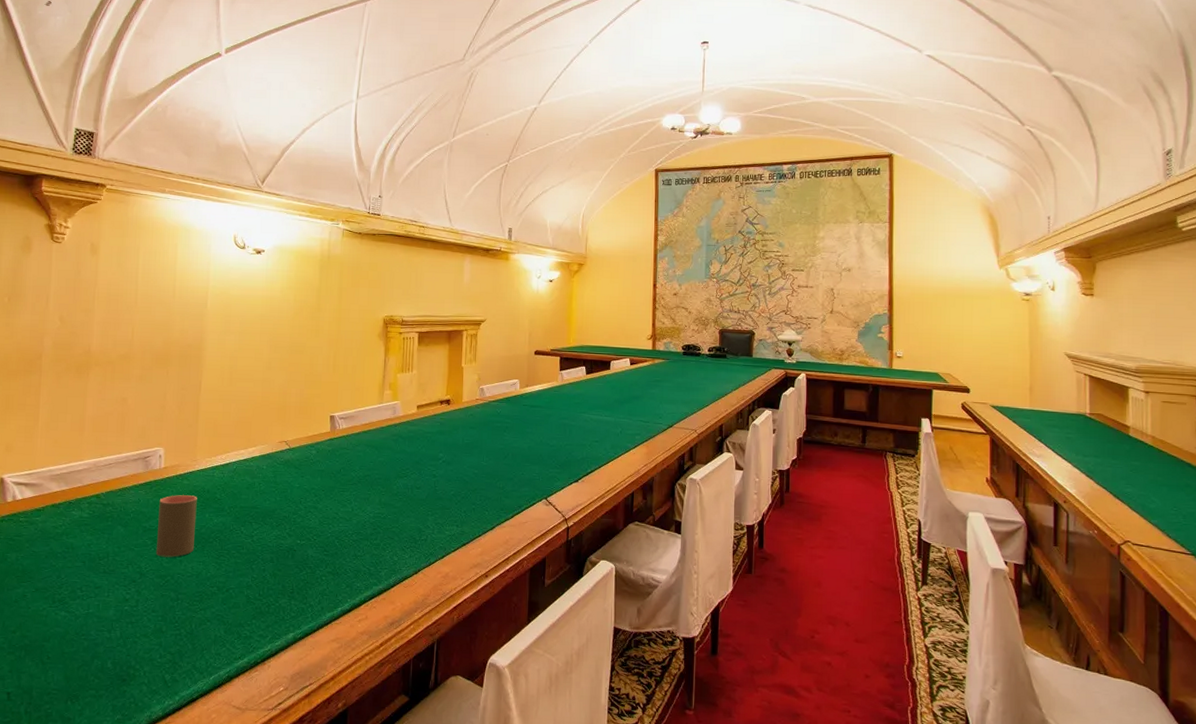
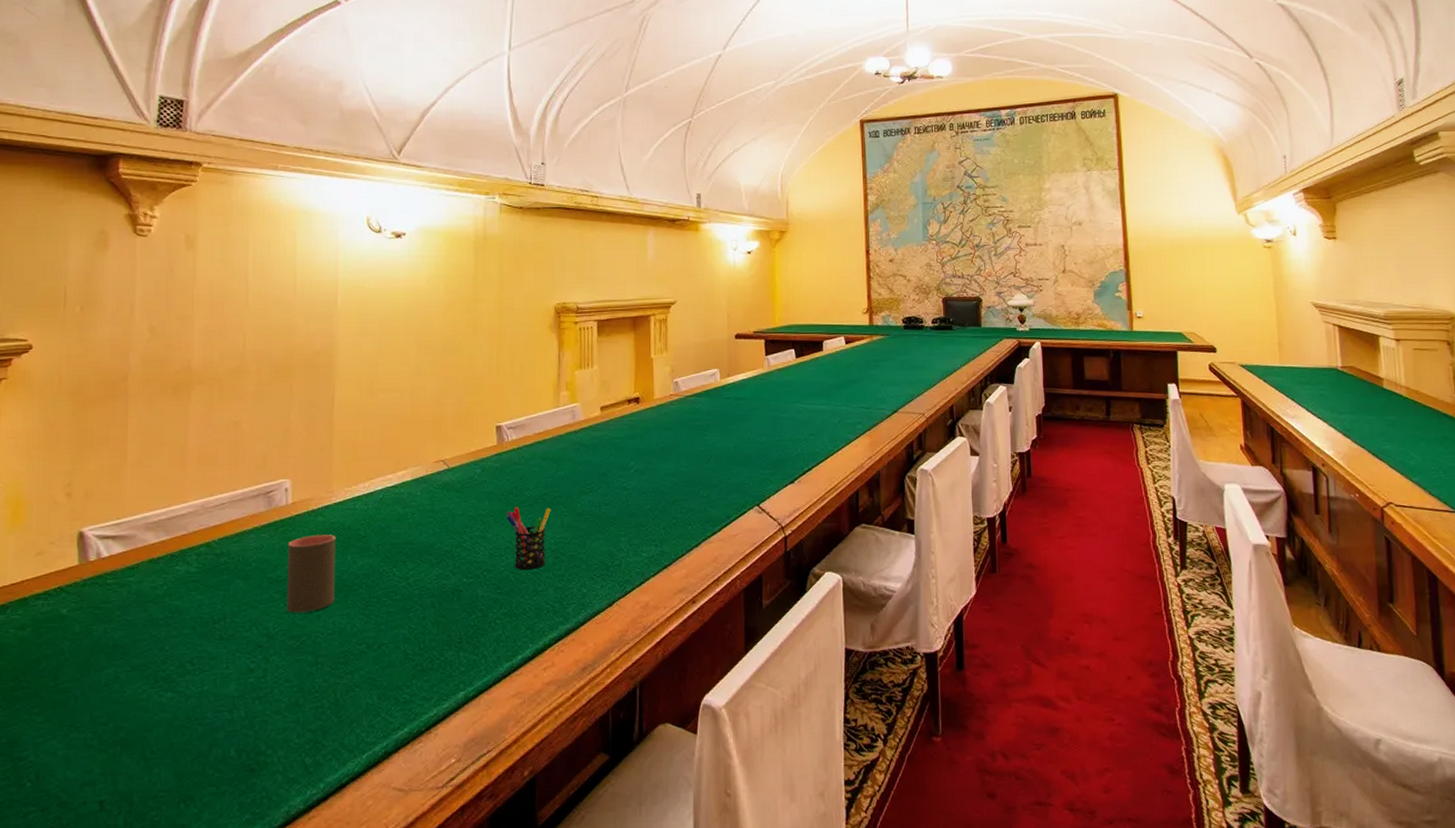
pen holder: none [335,485,372,538] -> present [507,507,551,570]

